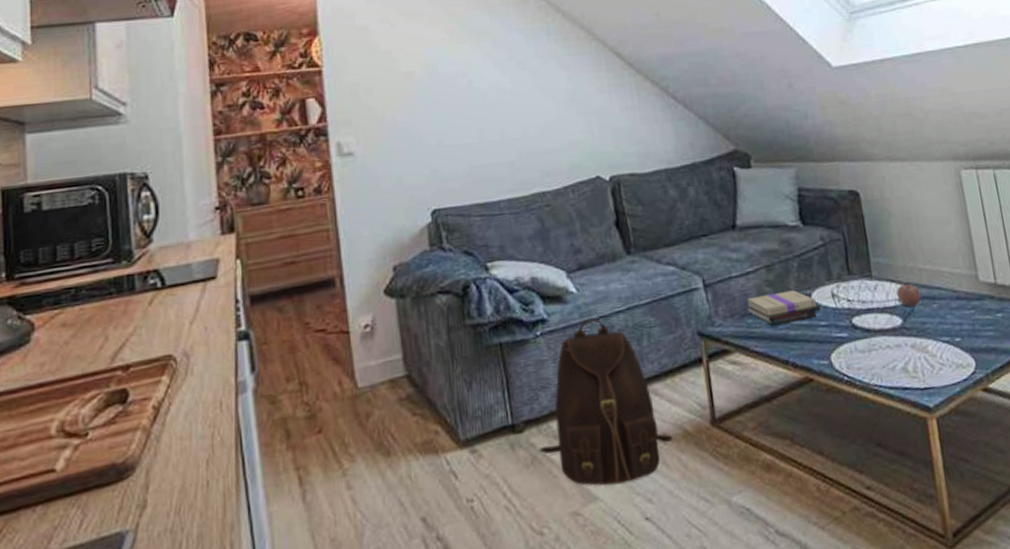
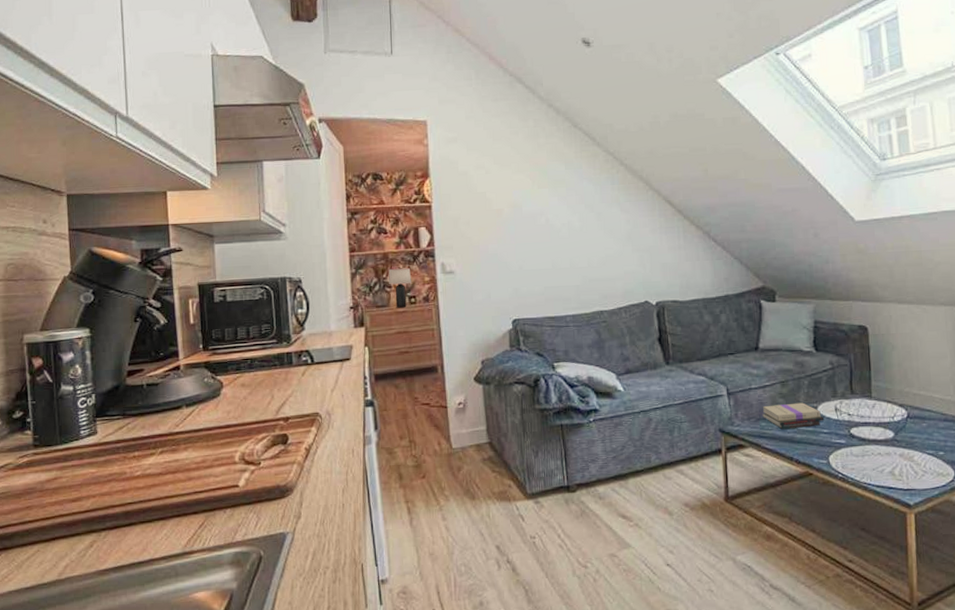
table lamp: none [267,151,299,205] -> present [388,267,412,308]
backpack: present [539,317,673,486] -> none [587,411,693,537]
fruit: present [897,284,921,308] -> none [892,405,913,425]

